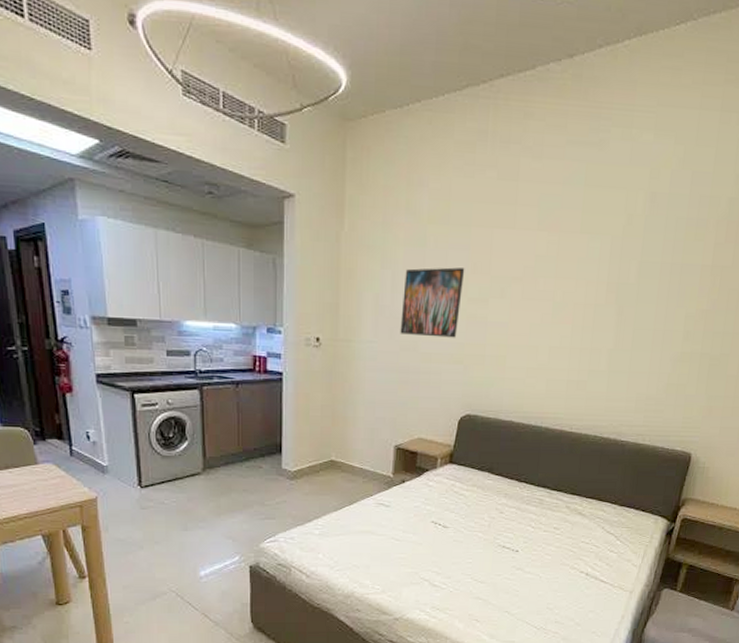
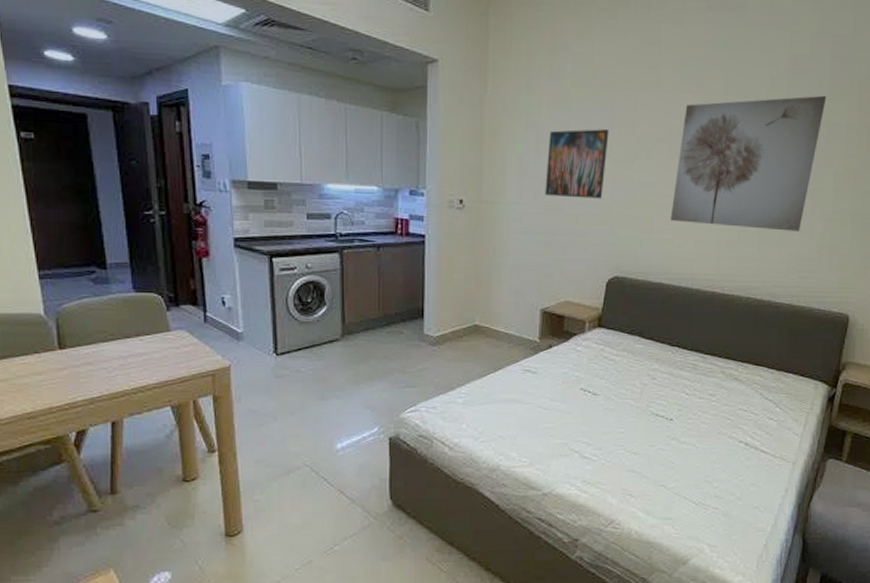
wall art: none [522,234,683,372] -> present [670,95,827,232]

